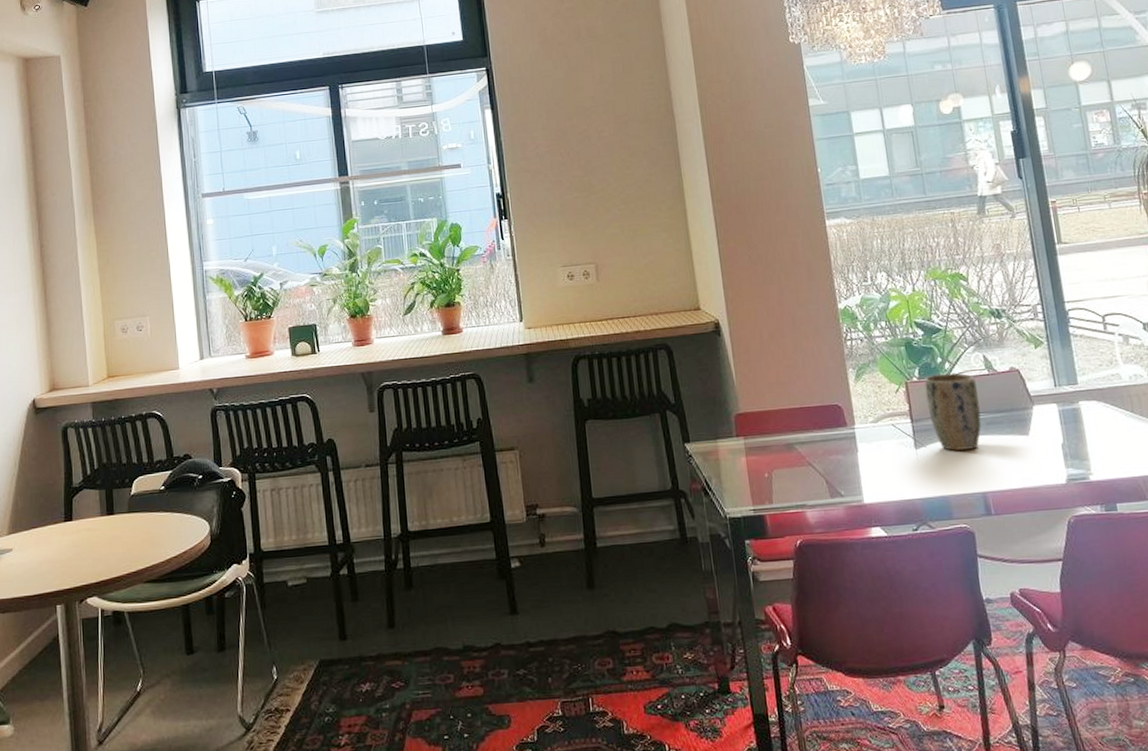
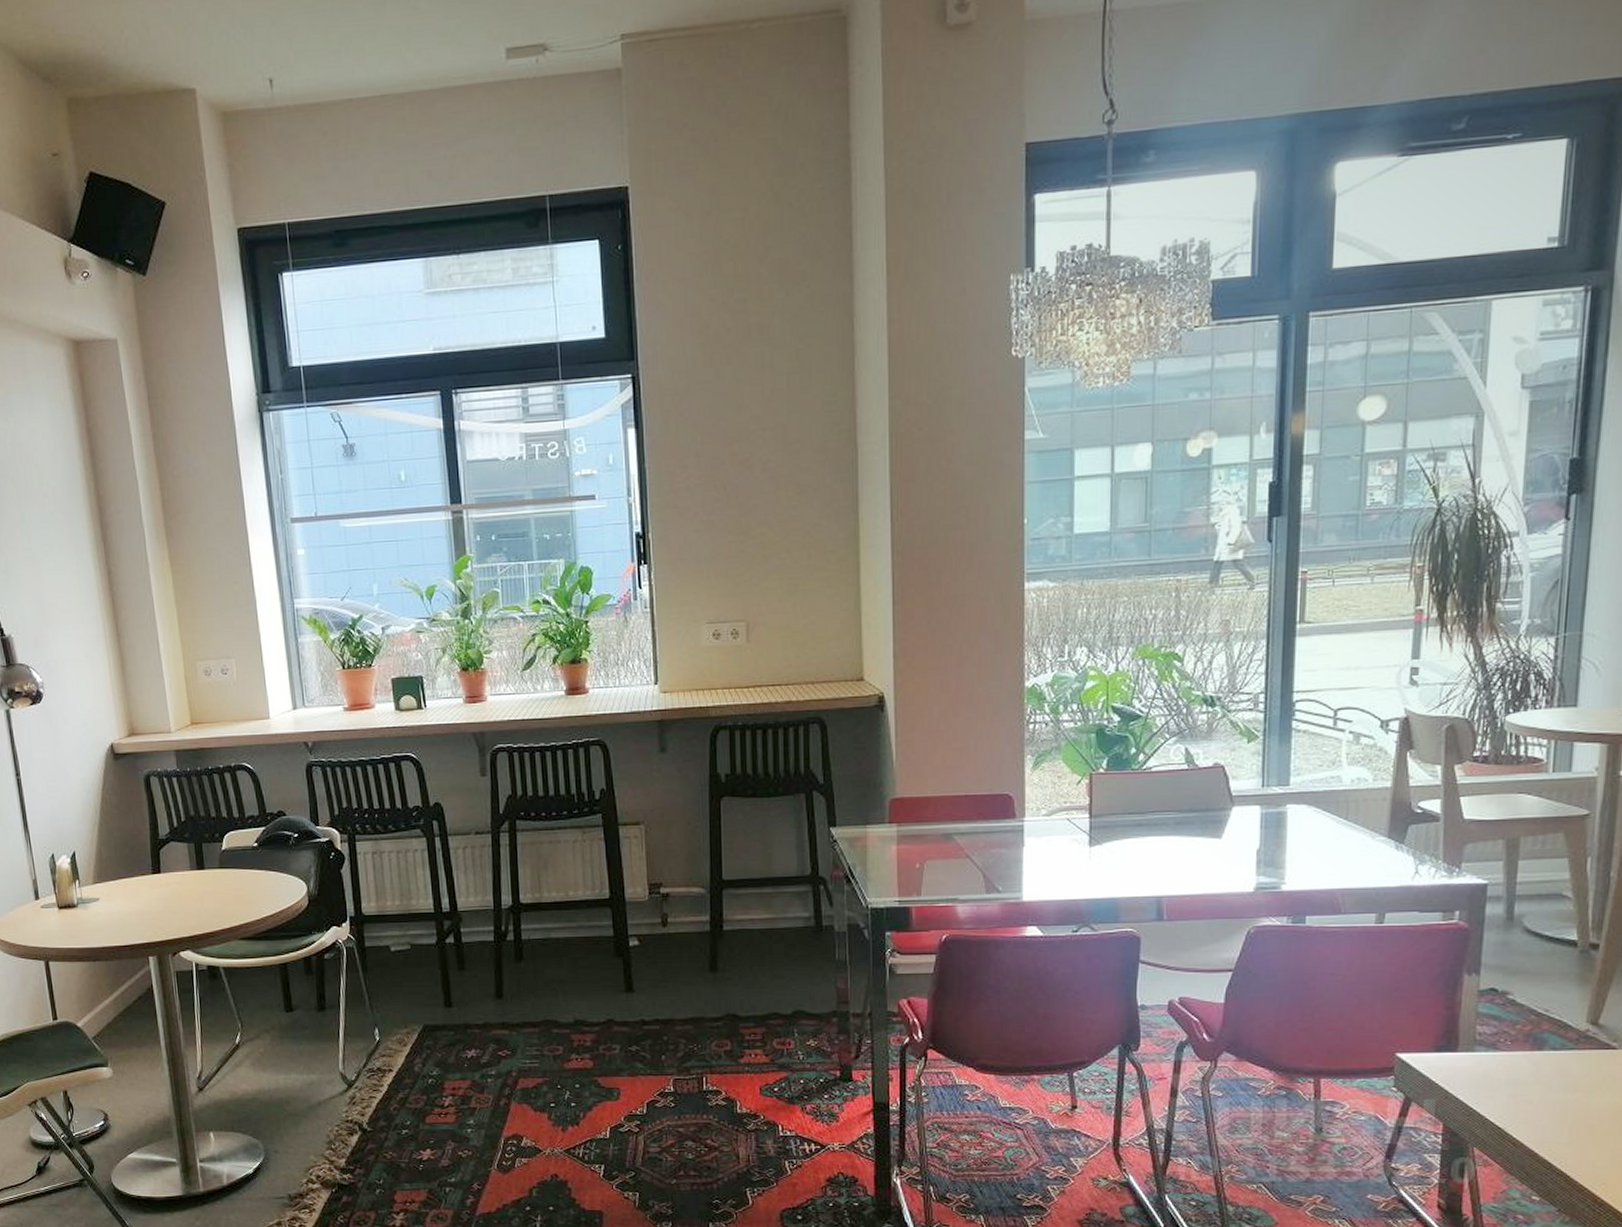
plant pot: present [924,373,981,451] -> none [1111,766,1171,851]

